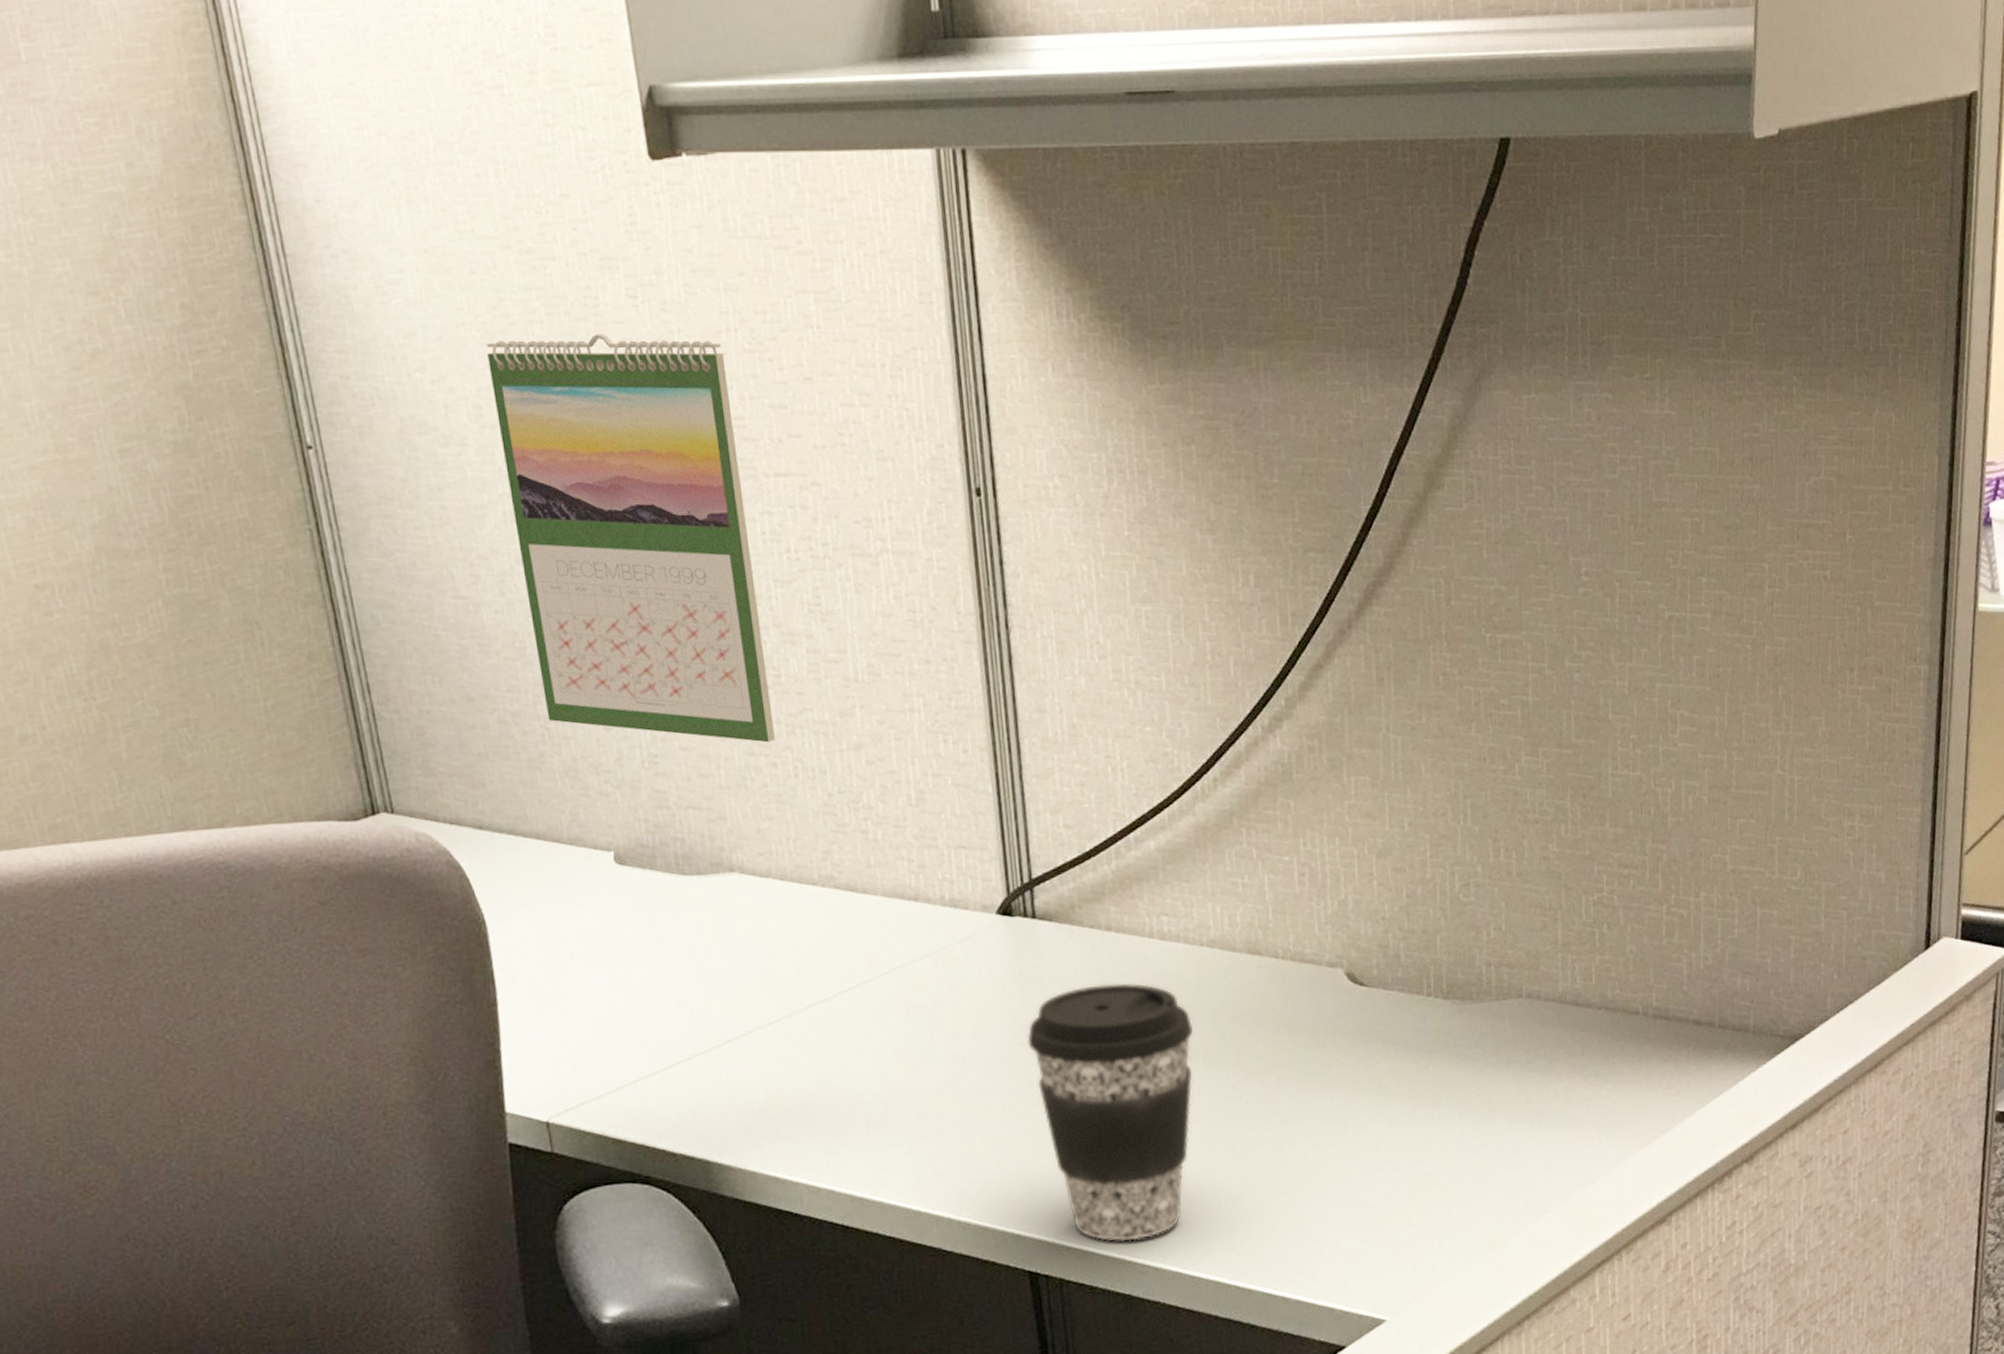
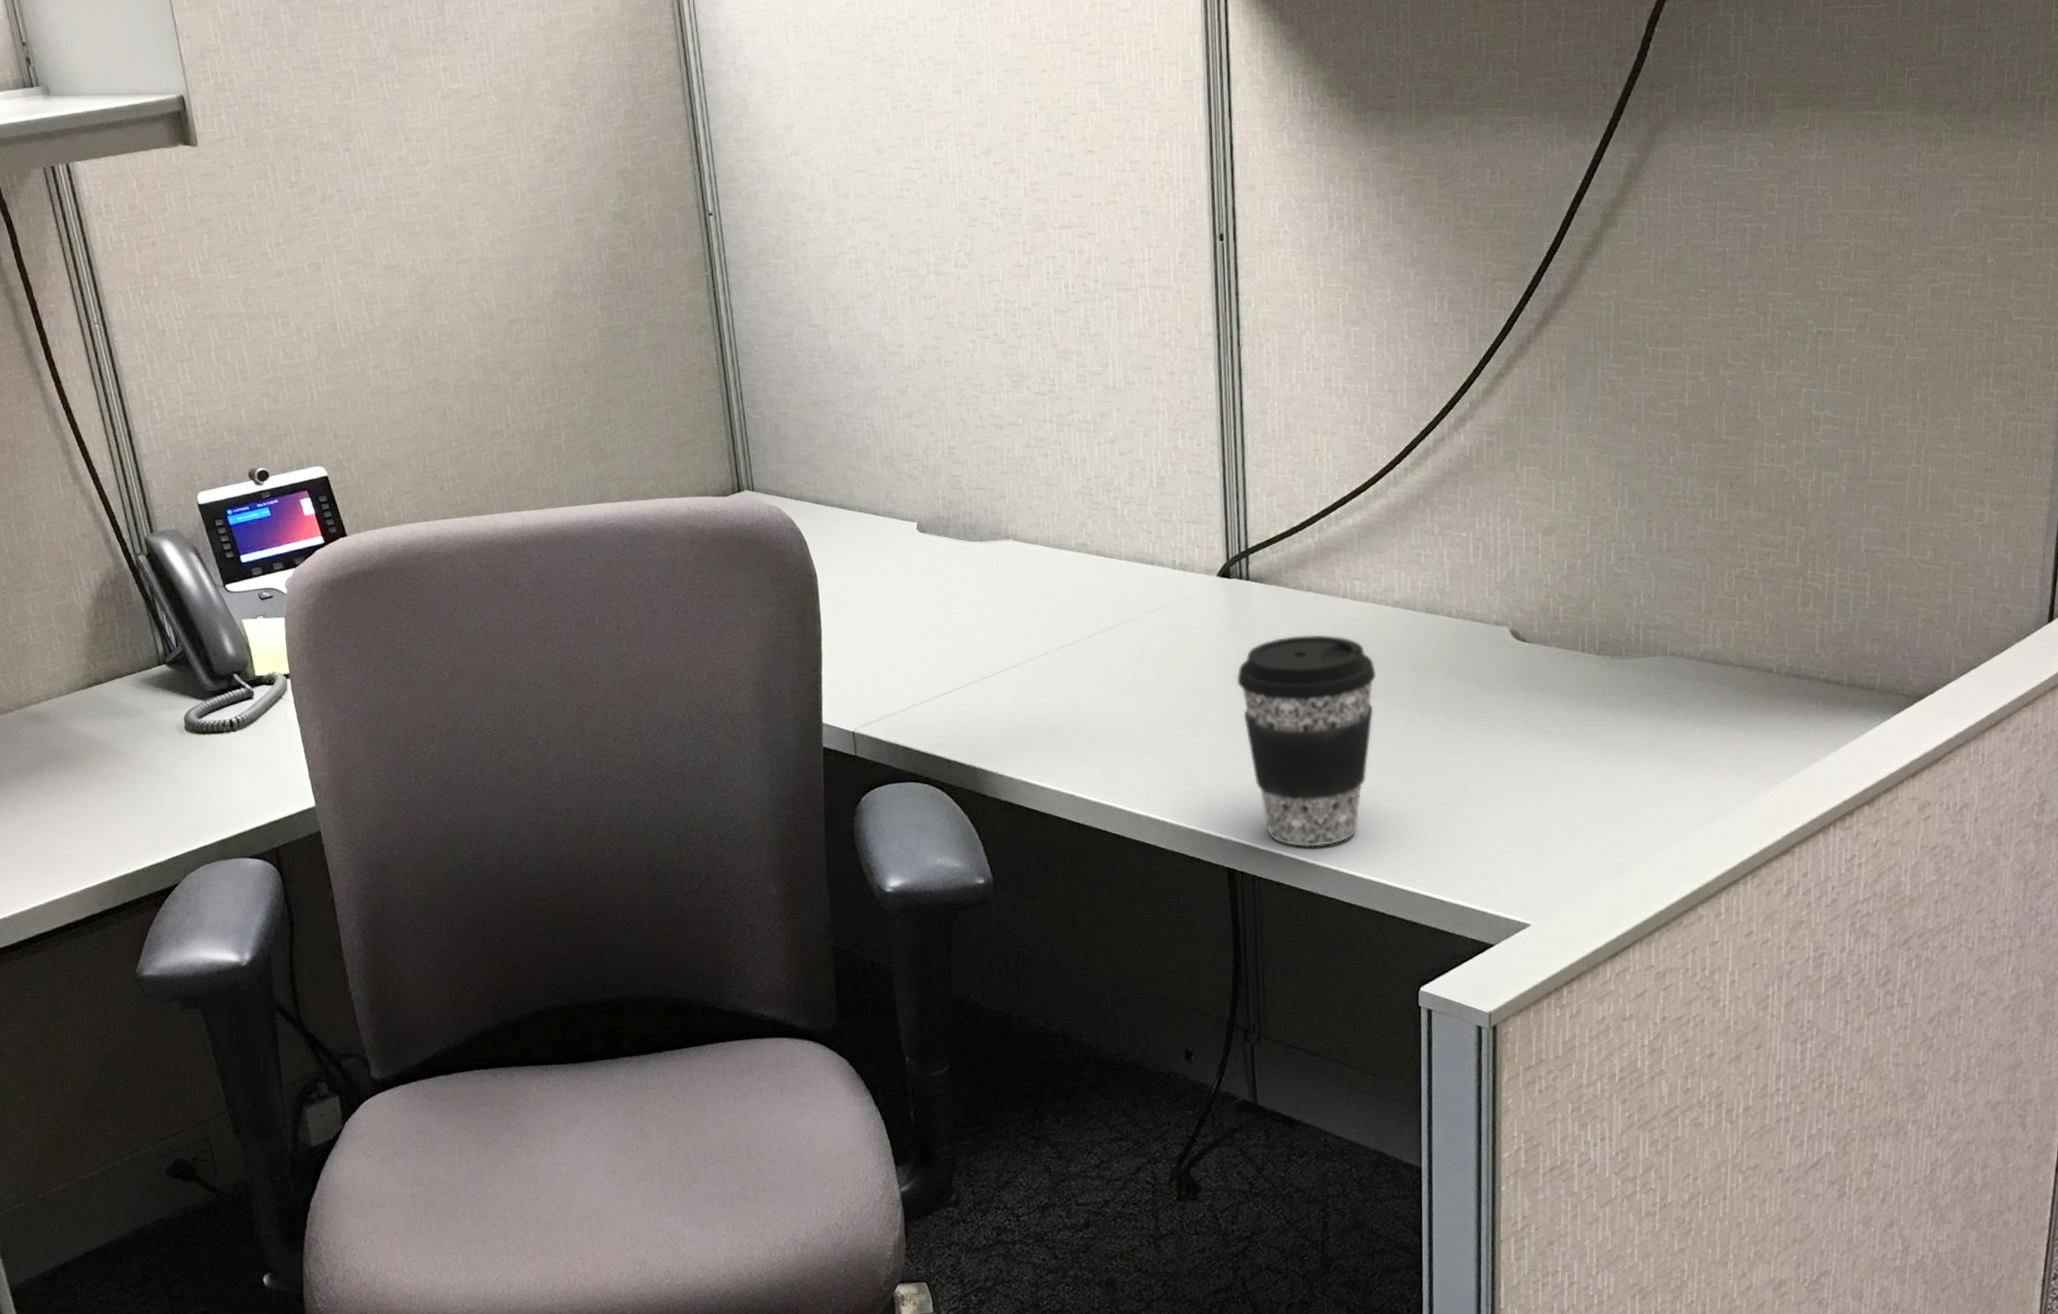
calendar: present [486,334,775,743] -> none [845,121,1047,438]

